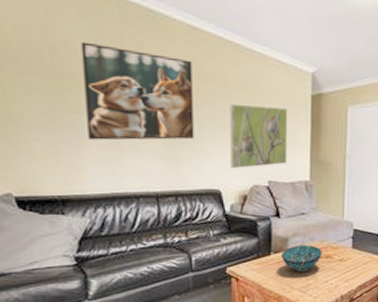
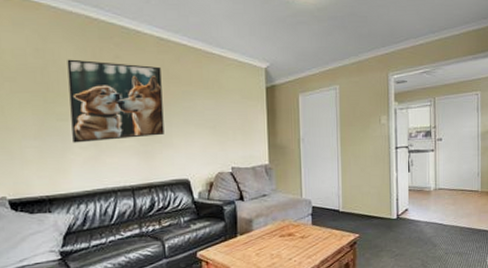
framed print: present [230,103,288,169] -> none [195,100,248,159]
decorative bowl: present [282,245,322,271] -> none [247,224,285,251]

